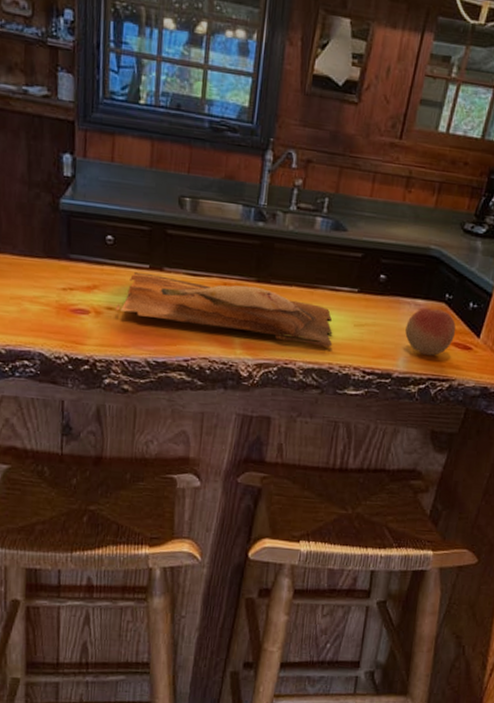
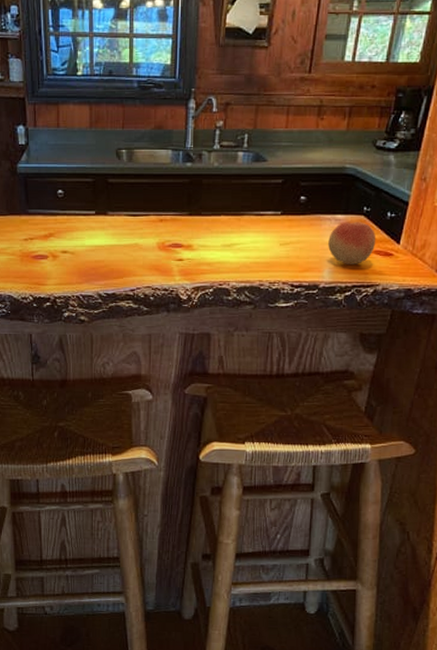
cutting board: present [115,271,333,347] -> none [69,218,262,266]

